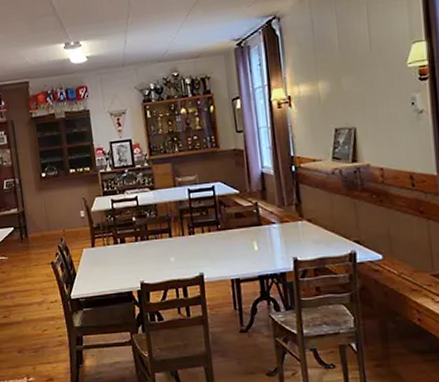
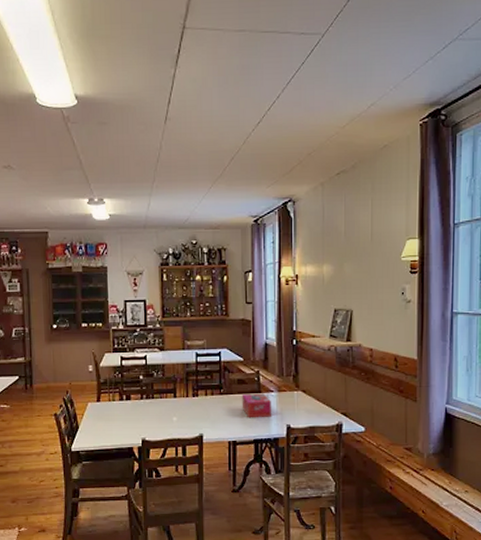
tissue box: none [241,226,275,254] -> present [242,393,271,418]

